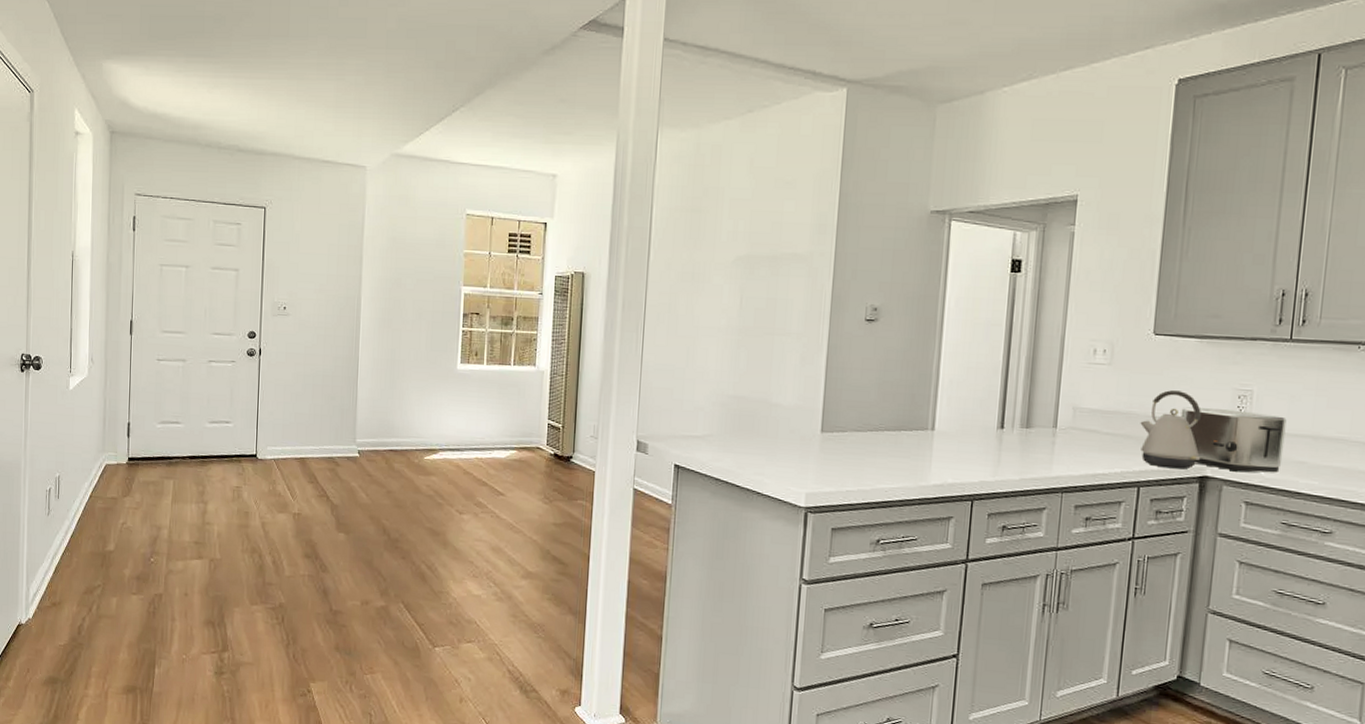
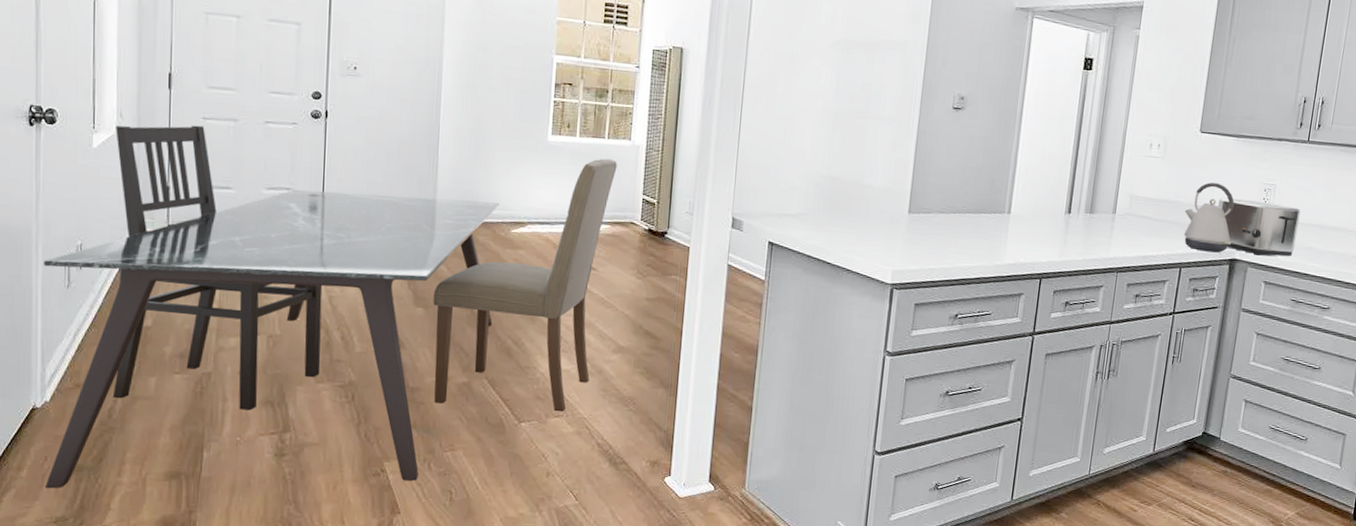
dining table: none [28,422,414,702] -> present [44,189,500,489]
dining chair: none [81,366,257,630] -> present [112,125,323,411]
dining chair: none [353,385,523,637] -> present [433,158,617,411]

